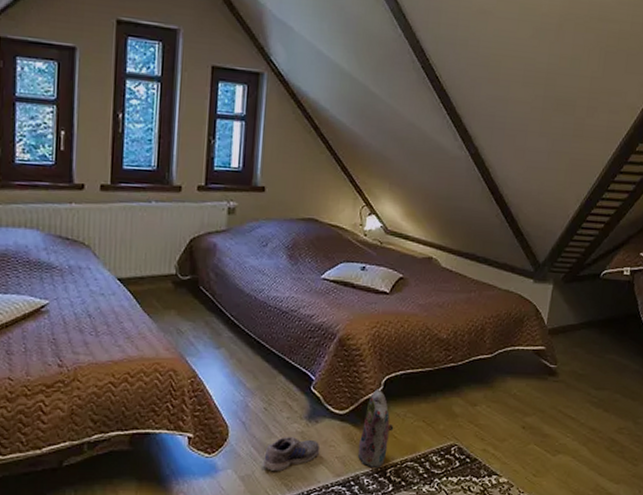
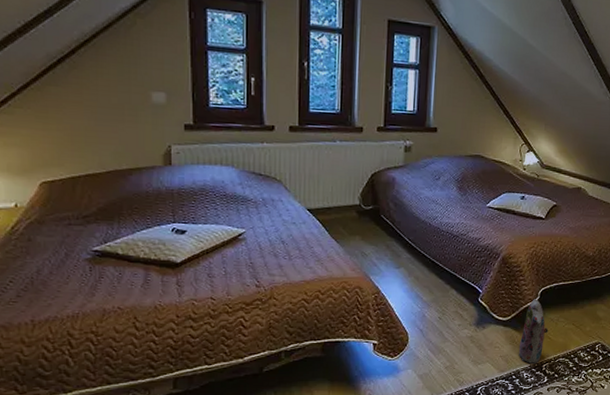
shoe: present [262,436,320,472] -> none [437,340,487,370]

